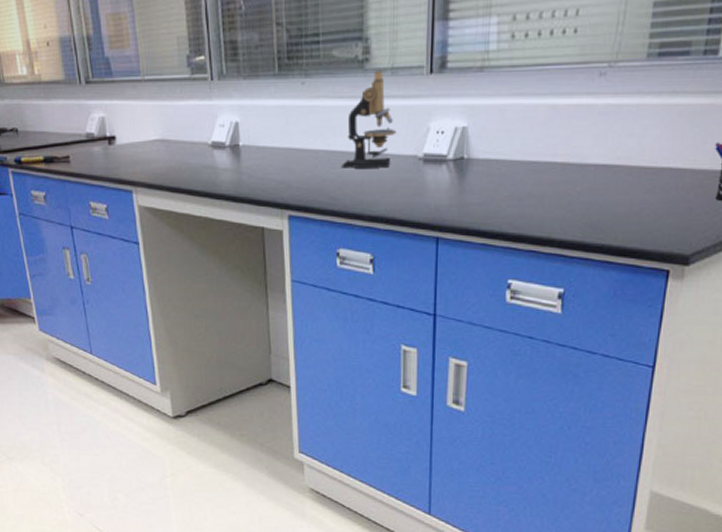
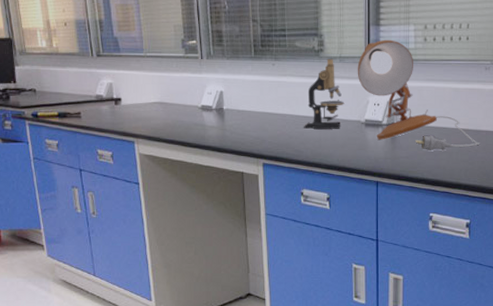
desk lamp: none [415,39,585,195] -> present [357,39,480,151]

